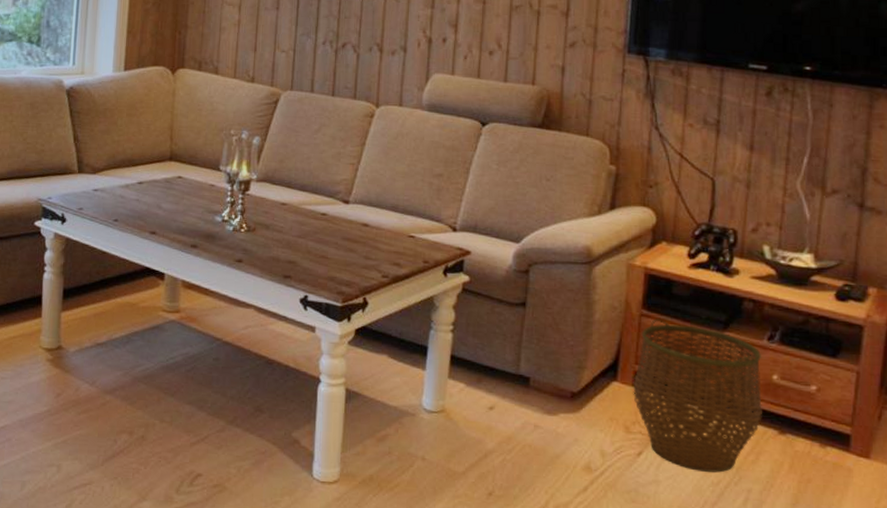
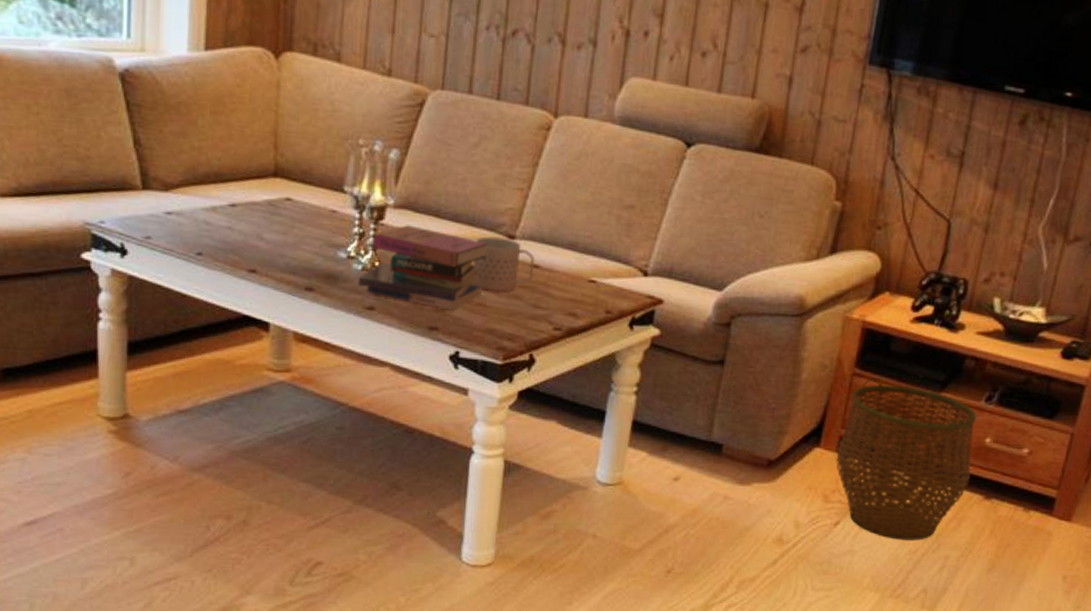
books: none [230,194,329,262] -> present [358,225,489,310]
mug: none [317,202,365,246] -> present [473,236,535,292]

